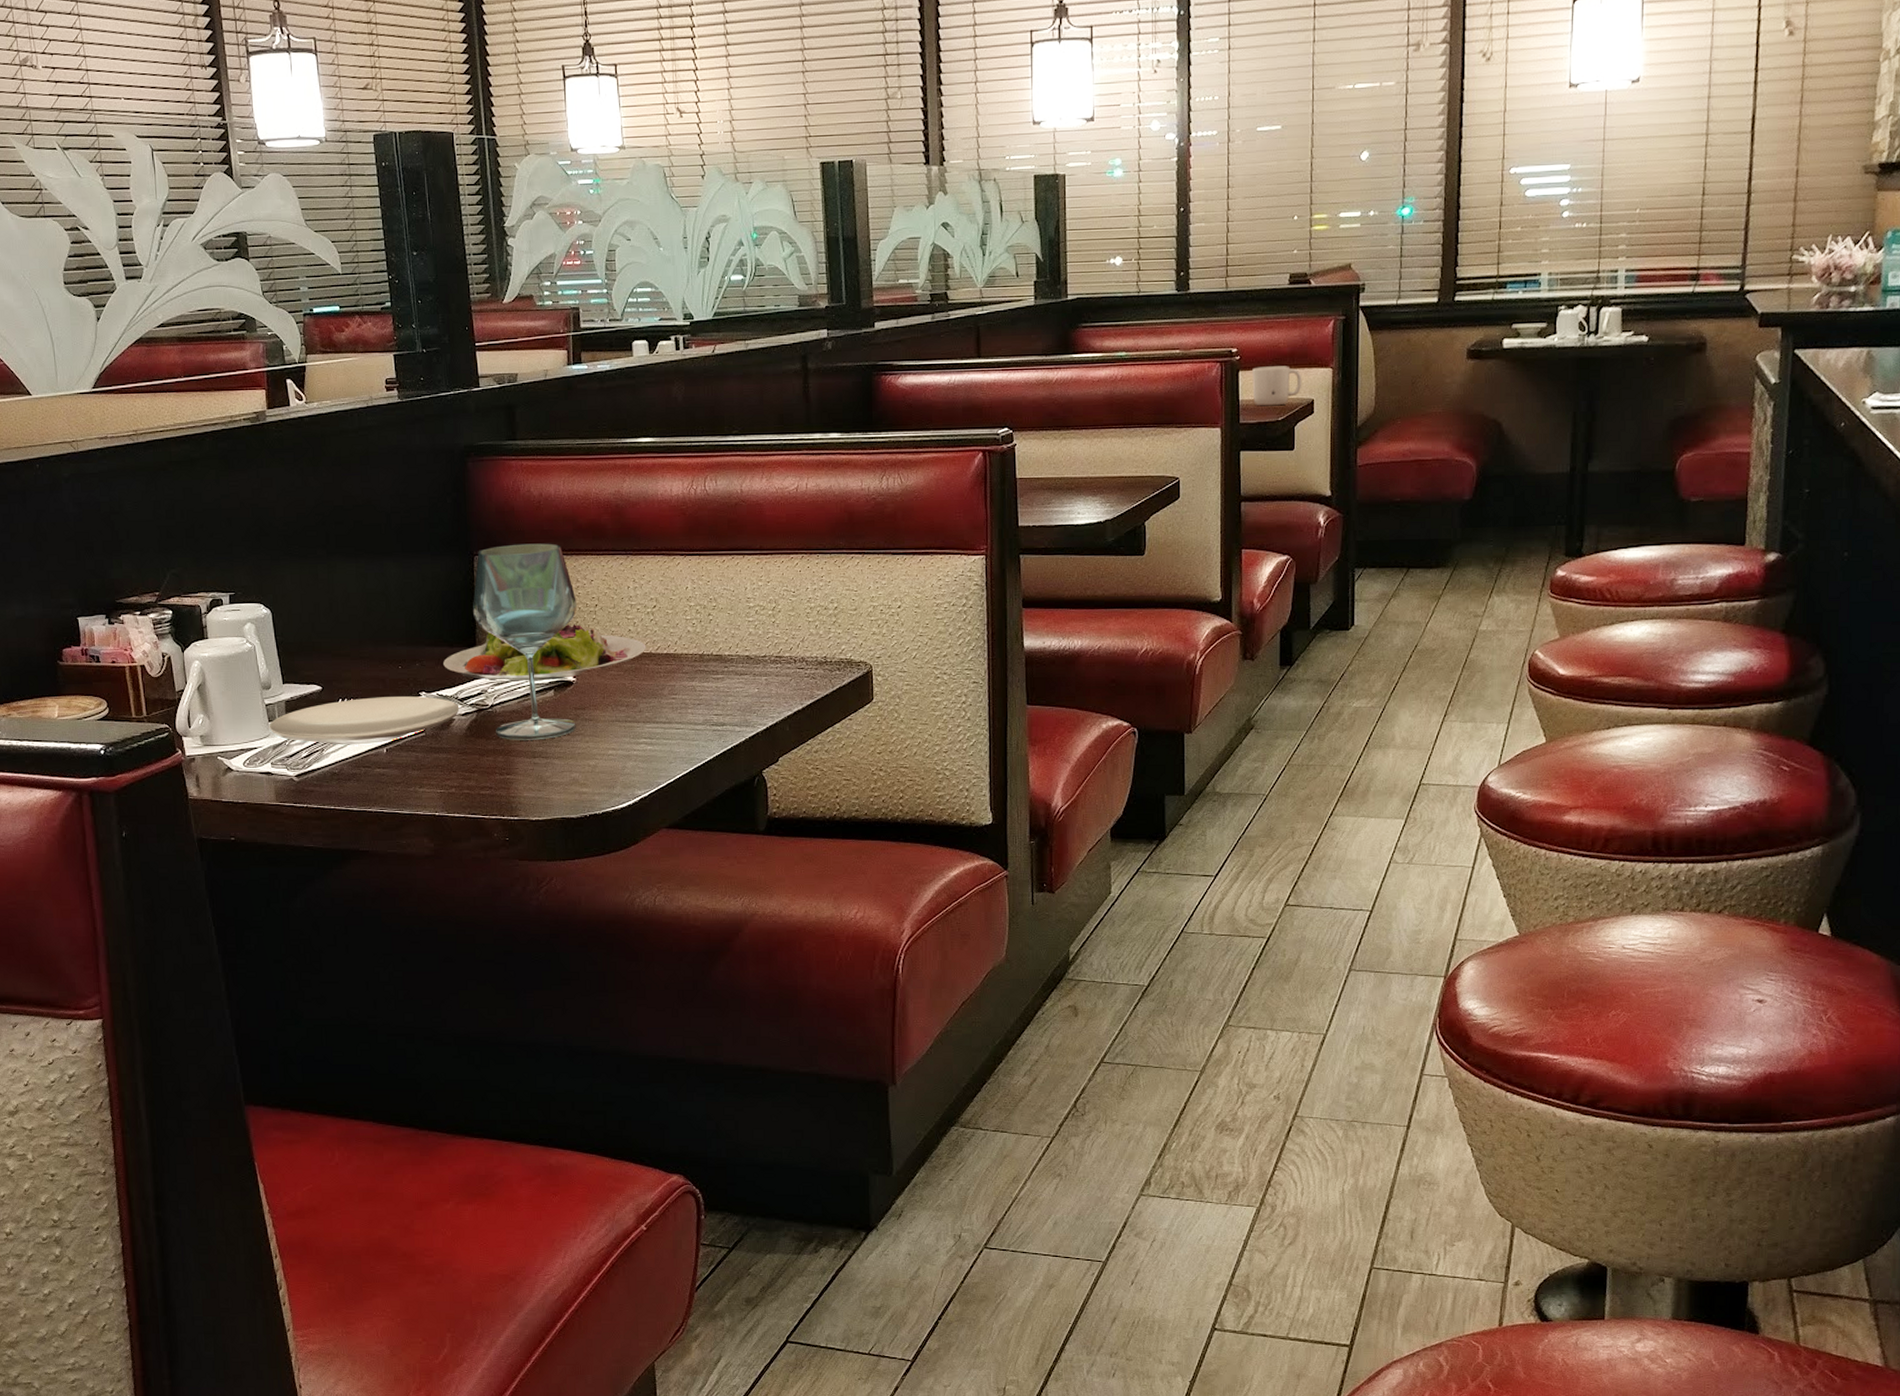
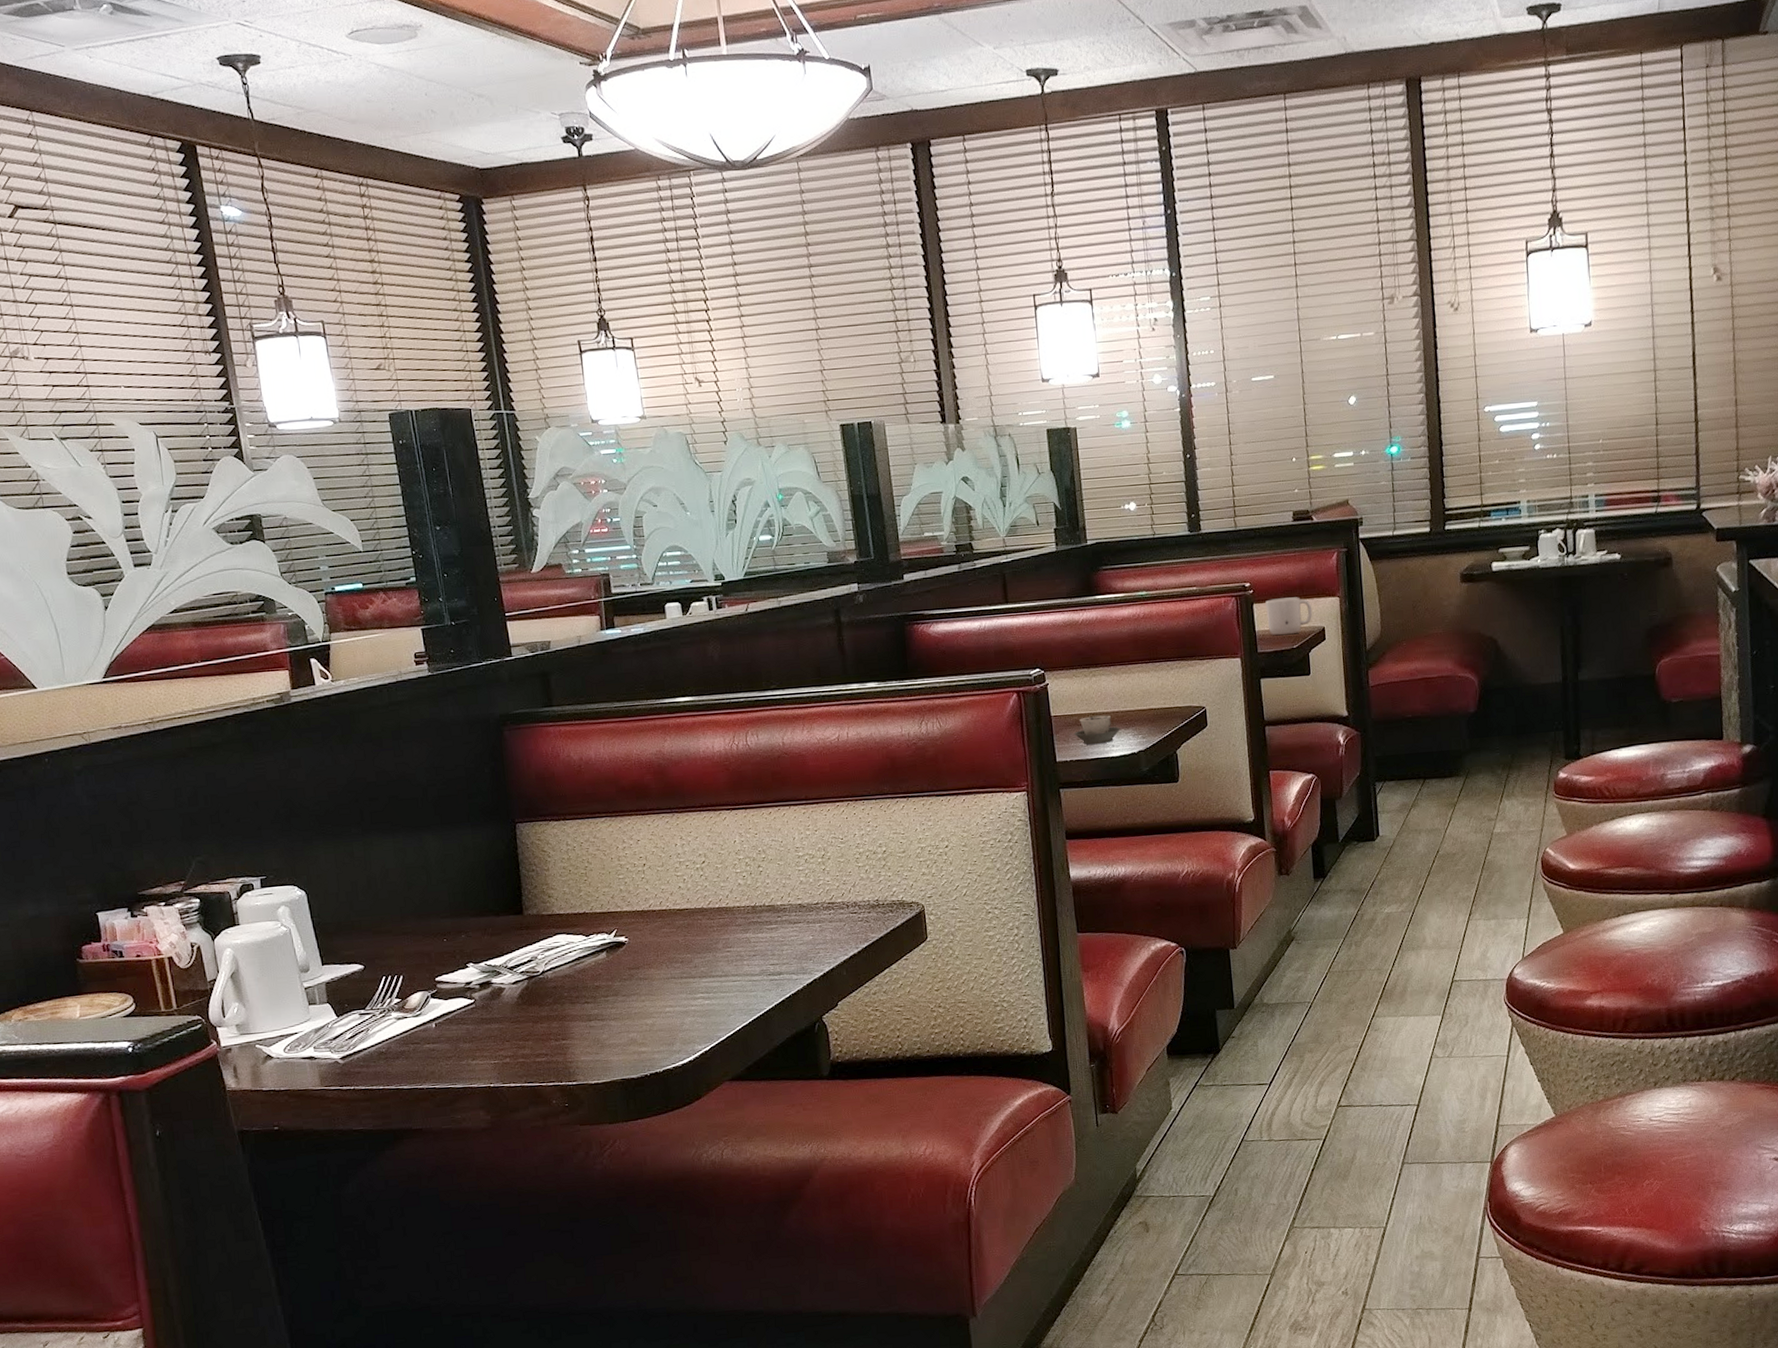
plate: present [269,696,460,745] -> none [309,967,510,1024]
salad plate: present [443,624,646,683] -> none [490,885,698,947]
wine glass: present [472,543,578,740] -> none [516,806,632,1005]
cup: none [1038,480,1087,511] -> present [1074,715,1120,745]

